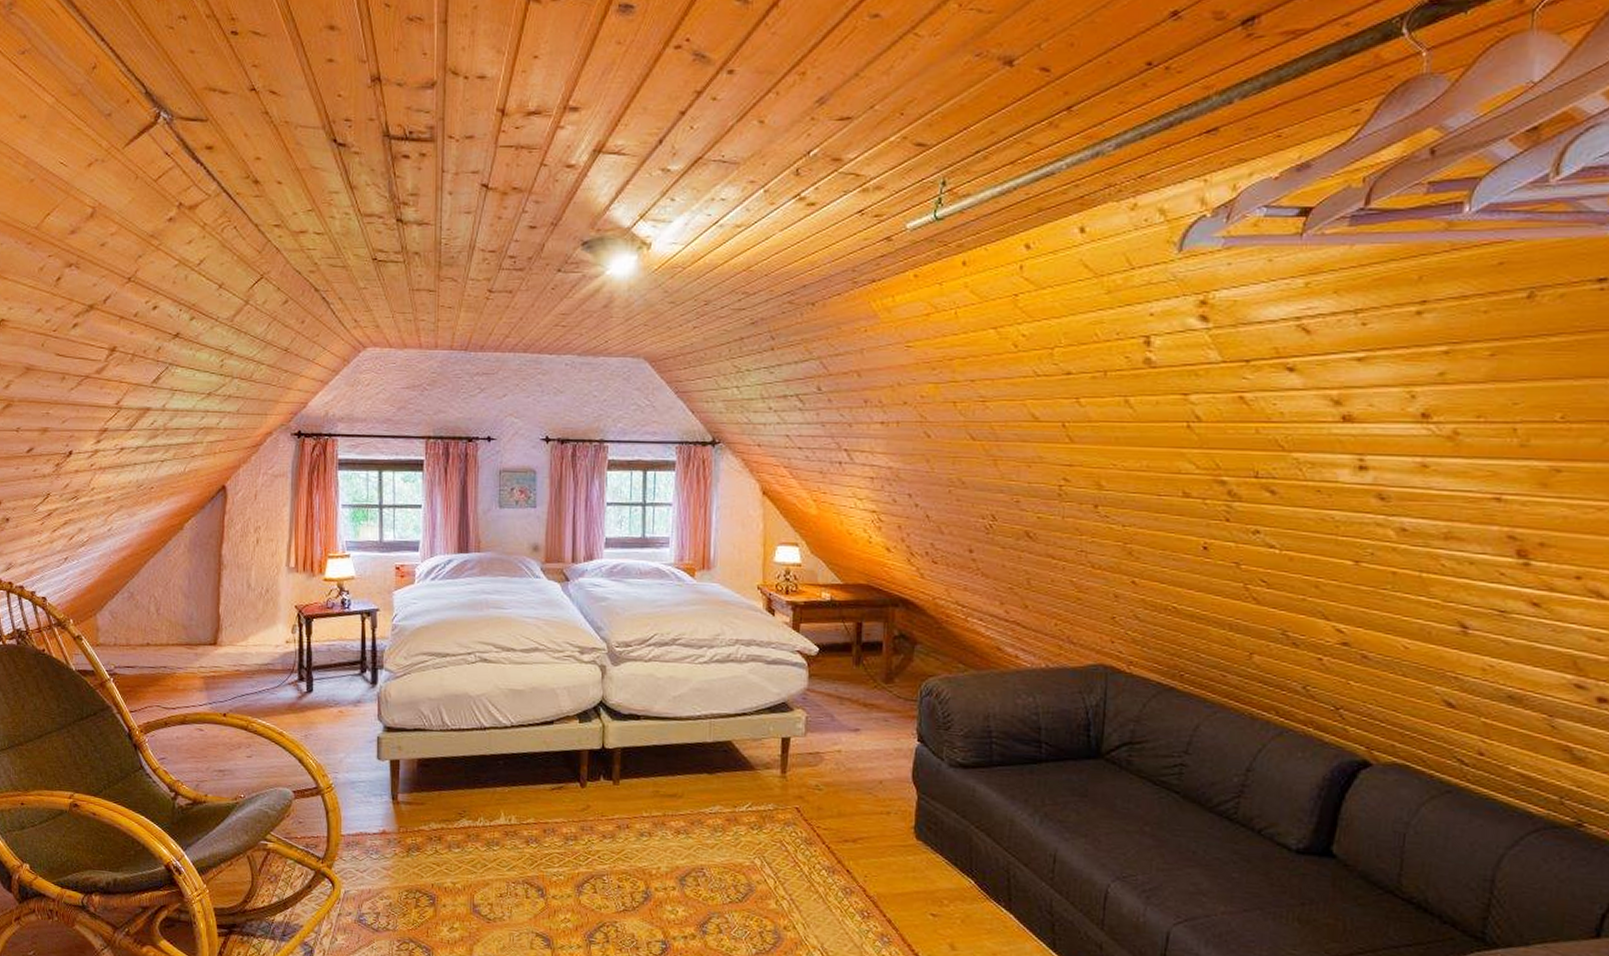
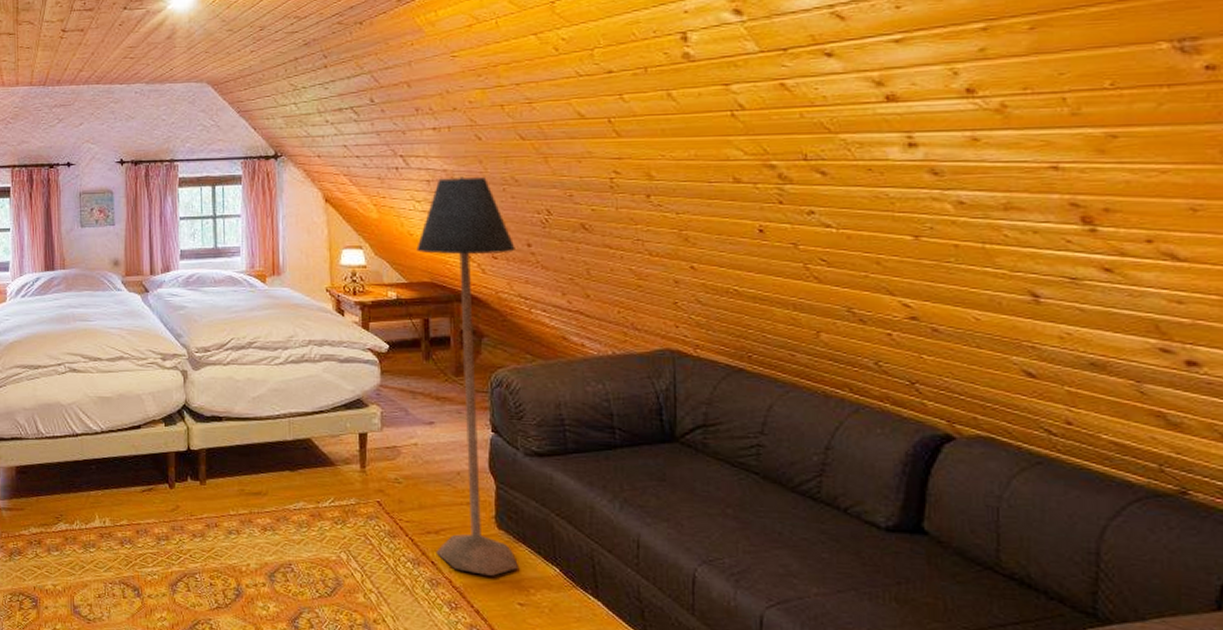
floor lamp: none [852,475,957,886] -> present [416,176,518,576]

